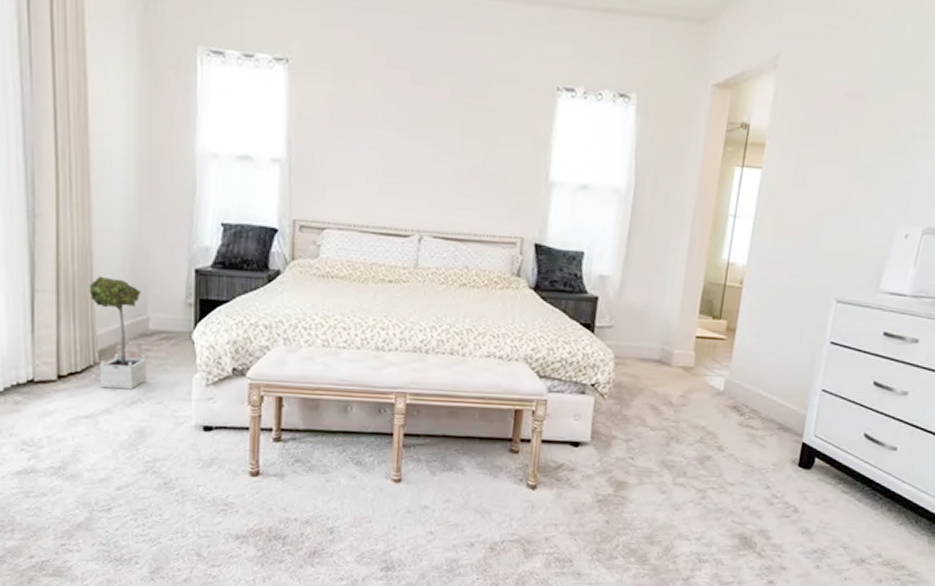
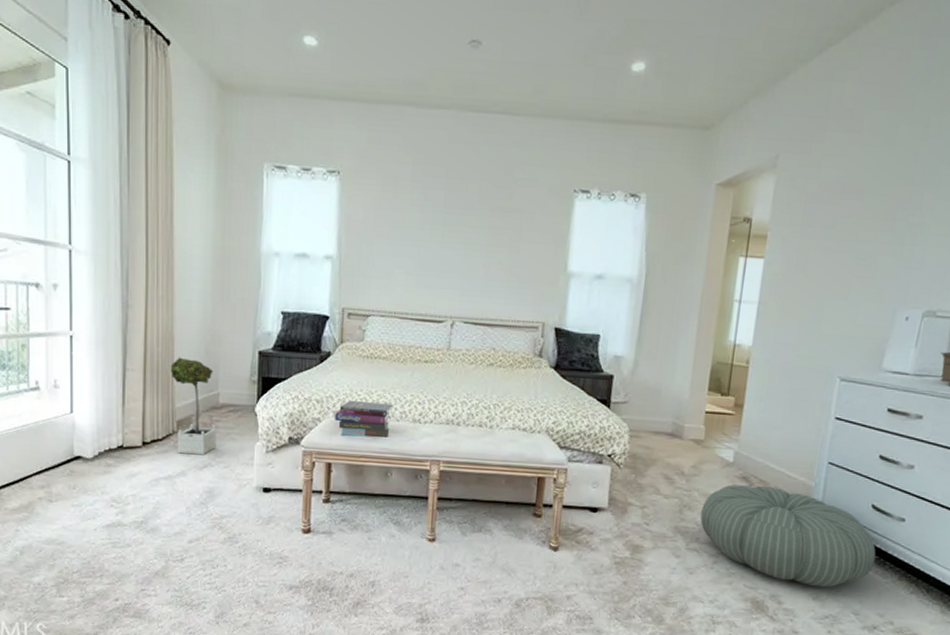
books: none [285,325,354,368] -> present [334,400,394,438]
pouf: none [688,414,867,521] -> present [700,484,876,588]

